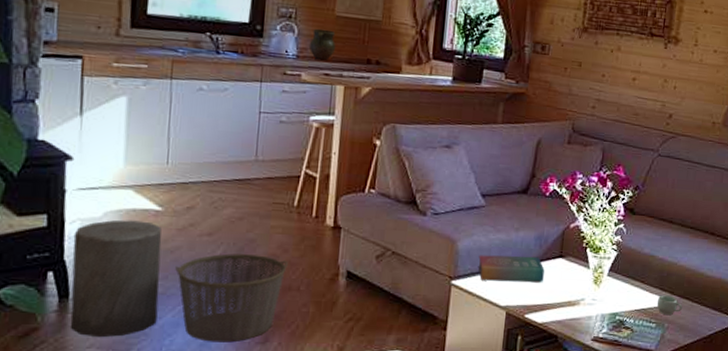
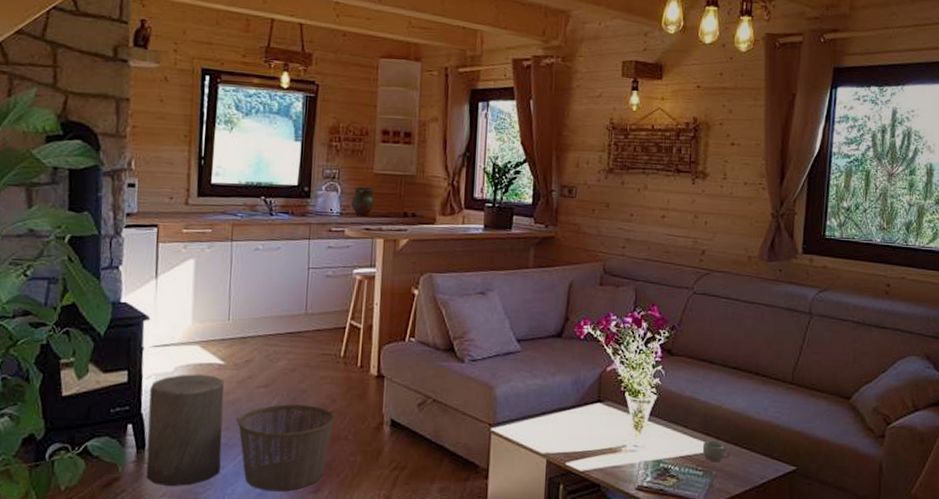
book: present [478,255,545,282] -> none [516,401,583,428]

